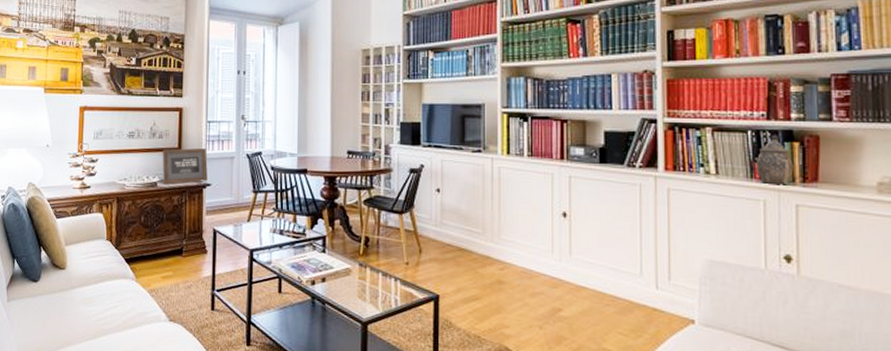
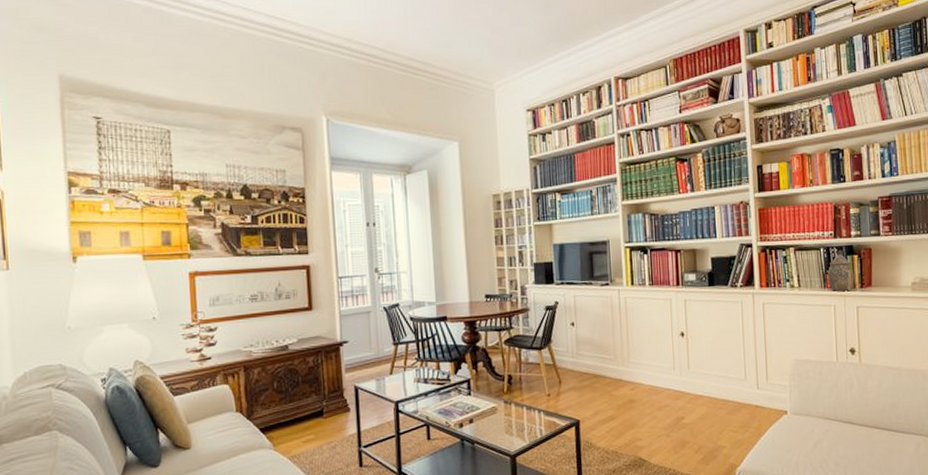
picture frame: present [162,147,208,185] -> none [291,304,344,347]

